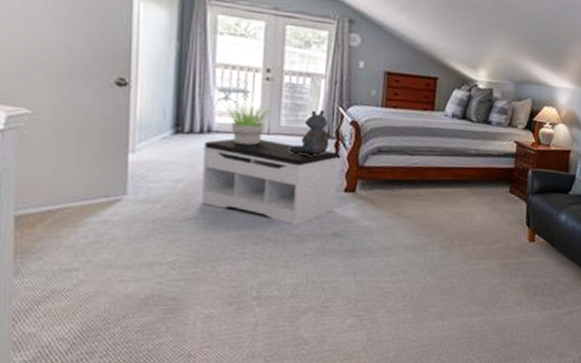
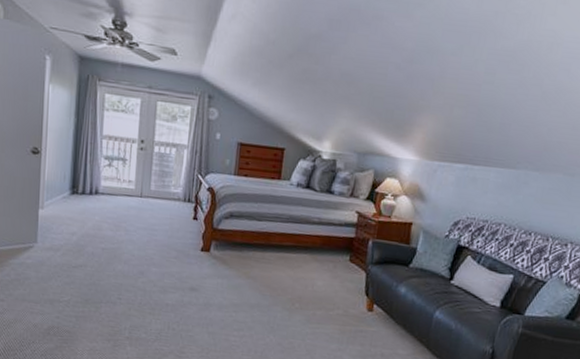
bench: present [201,138,338,224] -> none [89,199,196,277]
potted plant: present [225,105,272,146] -> none [109,171,145,206]
stuffed bear: present [289,109,331,156] -> none [156,176,191,218]

